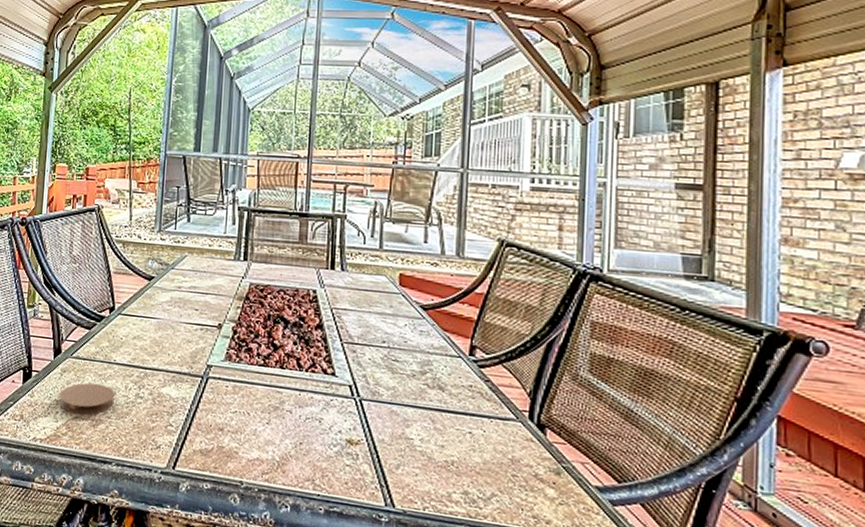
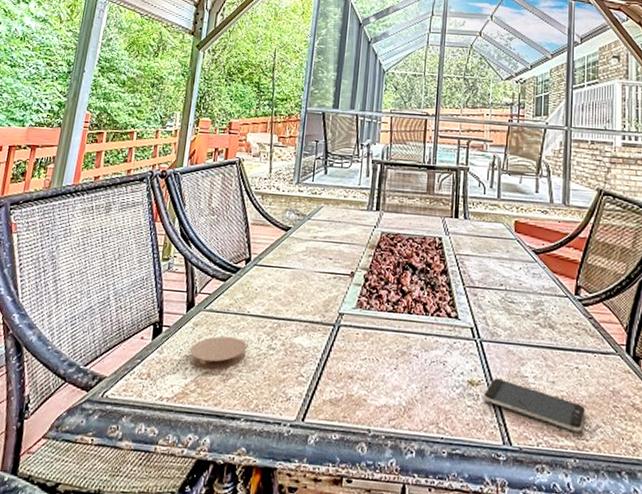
smartphone: none [364,438,480,500] -> present [484,378,586,432]

